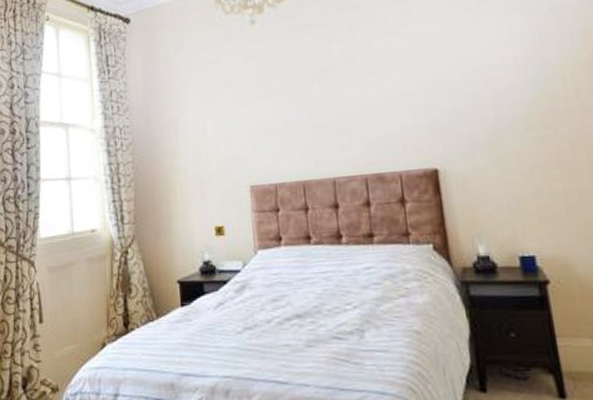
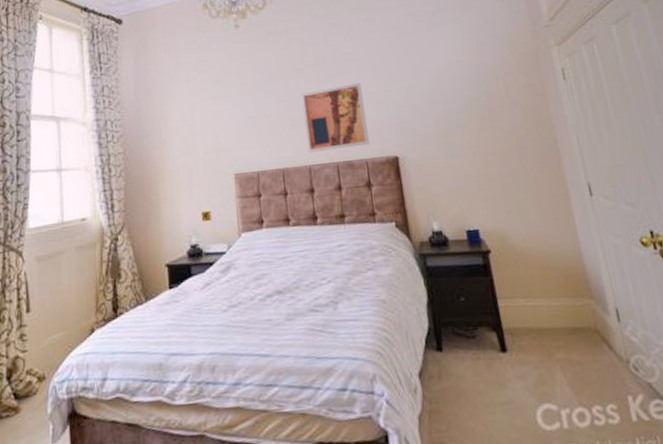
wall art: none [324,84,404,163] -> present [301,82,369,153]

